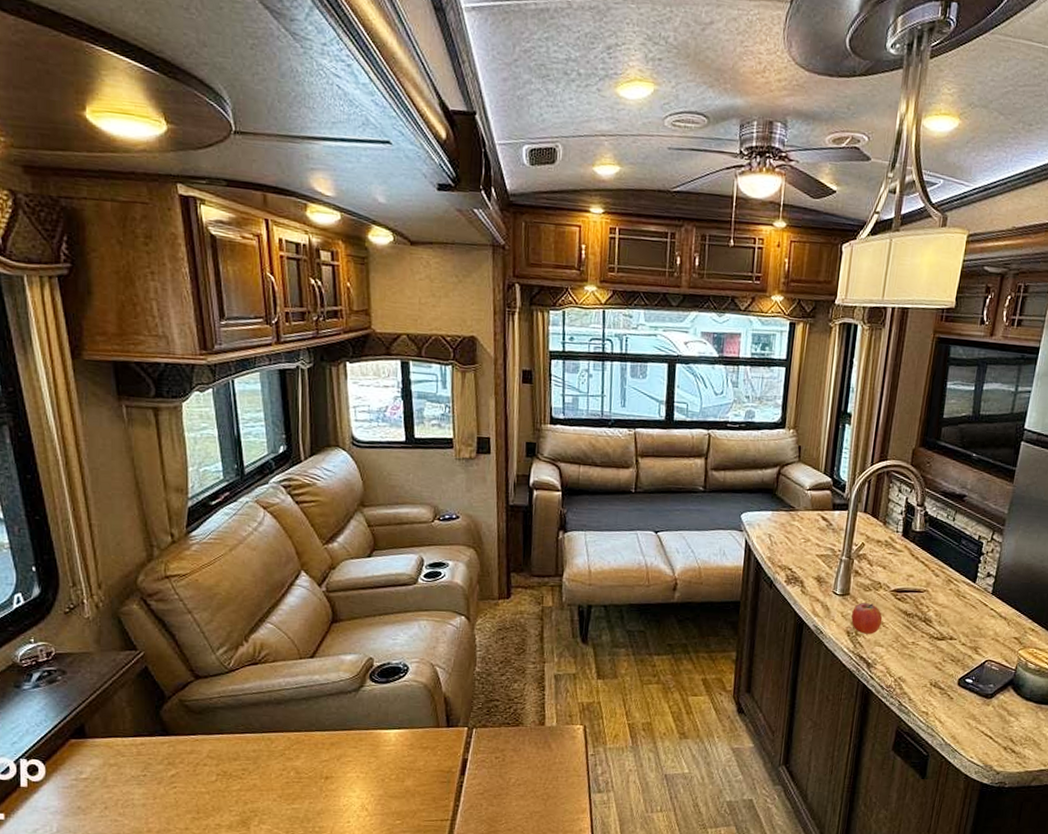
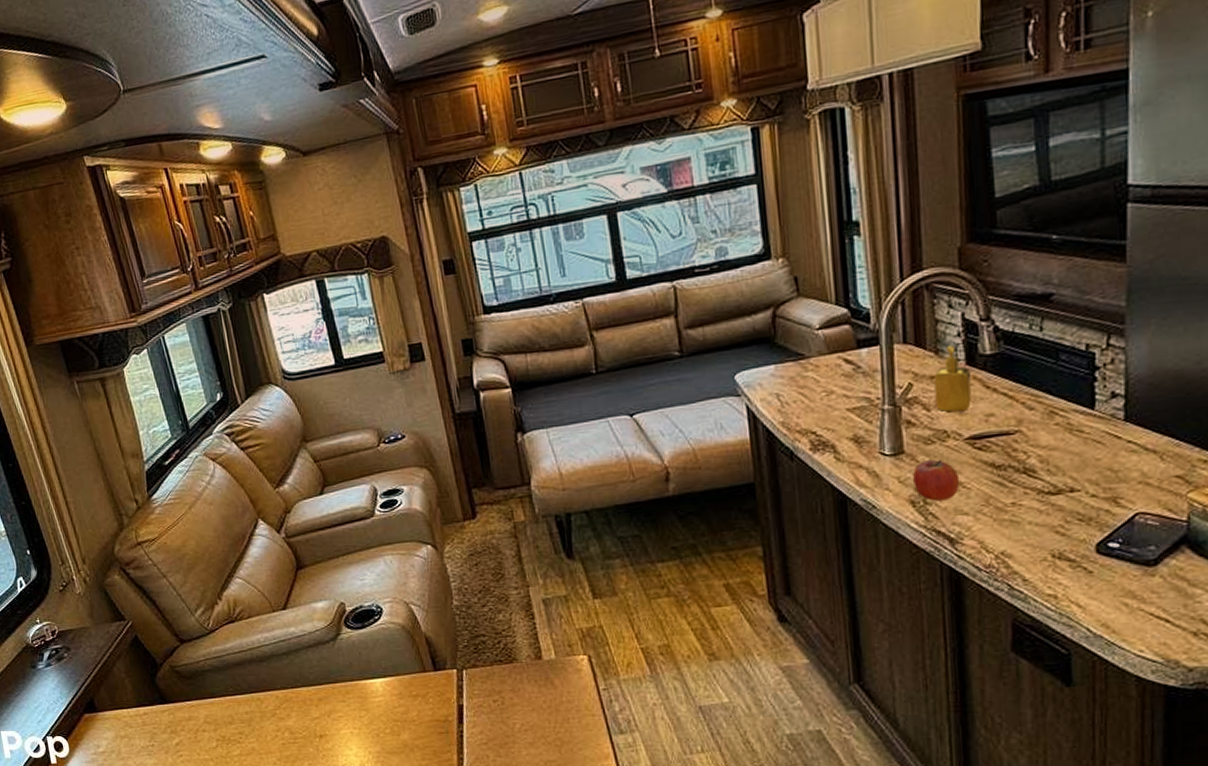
soap dispenser: none [877,520,904,570] -> present [934,345,972,413]

